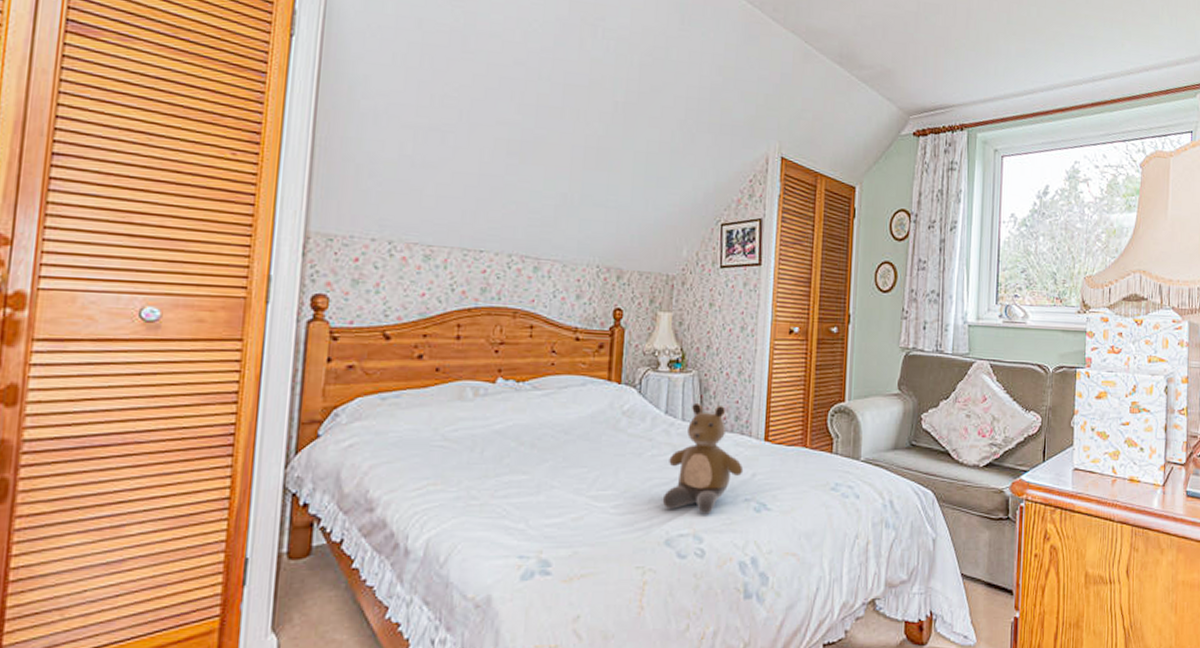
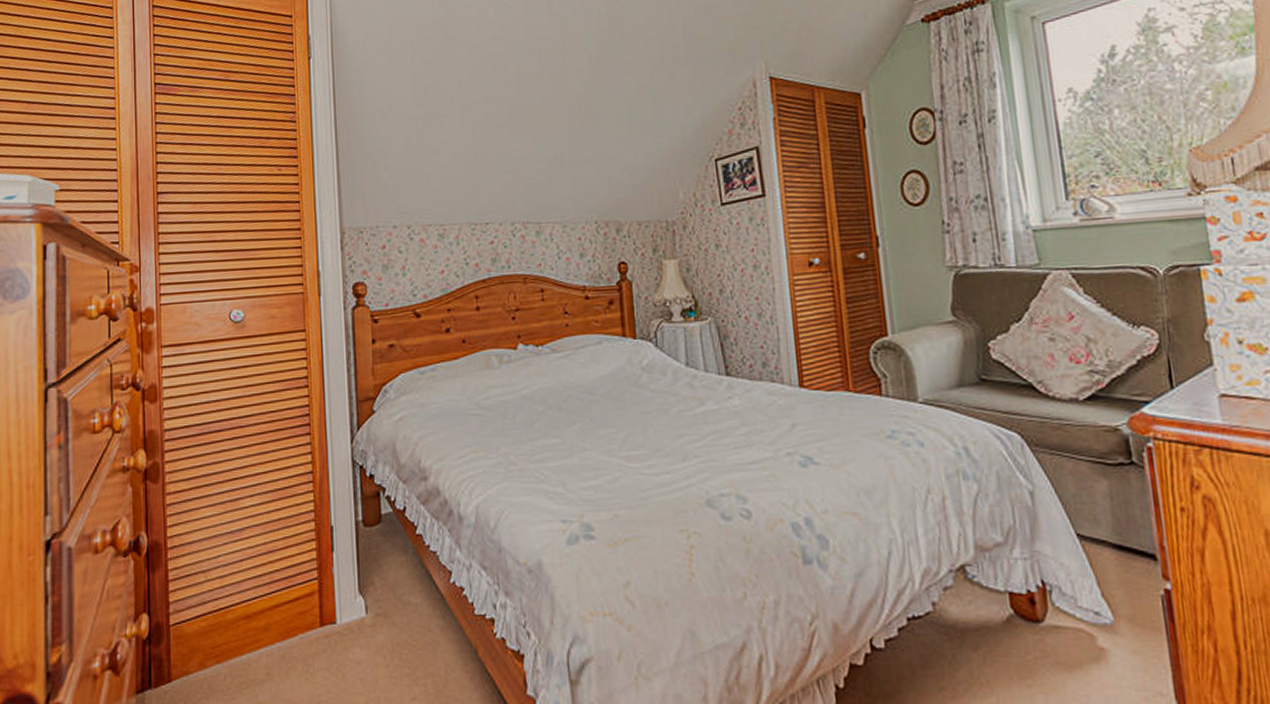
bear: present [662,402,744,515] -> none [696,351,781,472]

